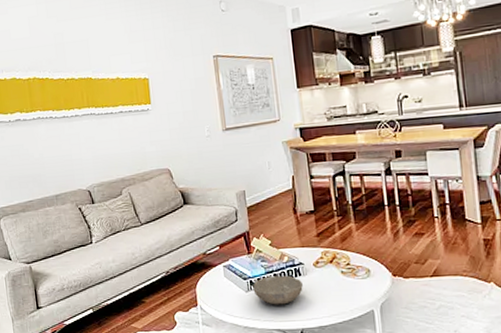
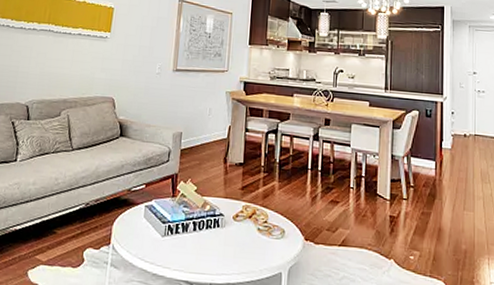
bowl: present [253,275,303,305] -> none [169,223,219,255]

